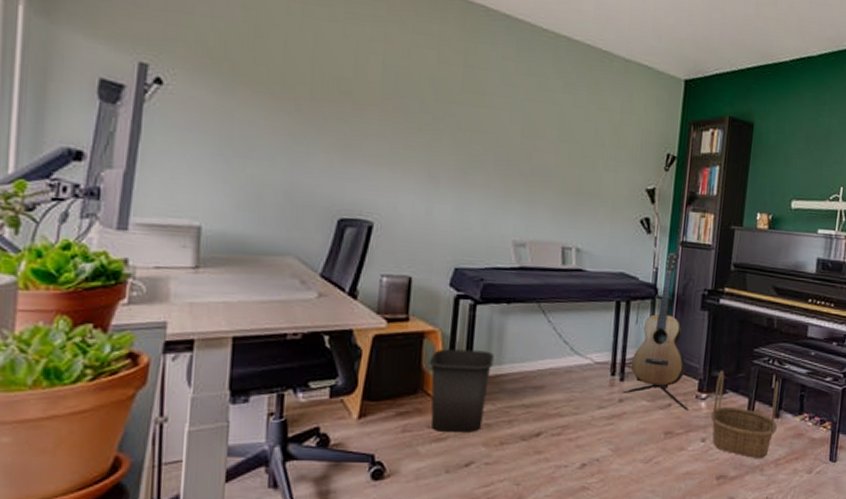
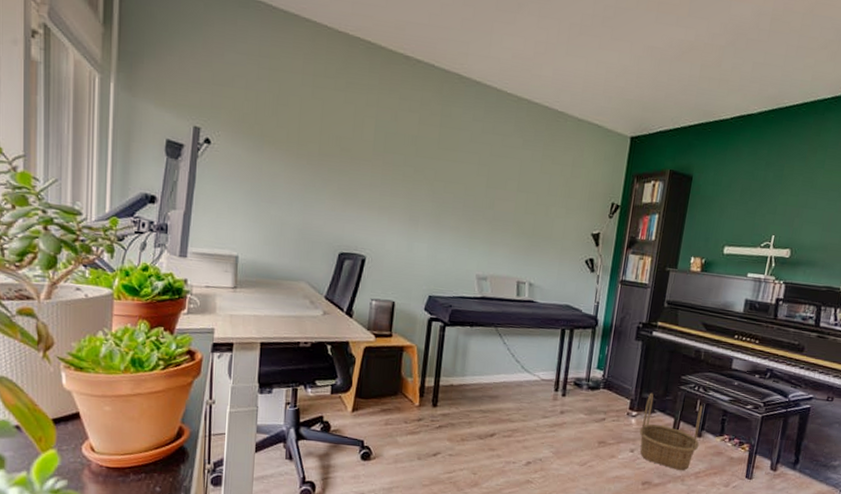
waste bin: present [429,349,494,432] -> none [407,361,459,429]
acoustic guitar: present [622,252,689,410] -> none [564,289,620,425]

